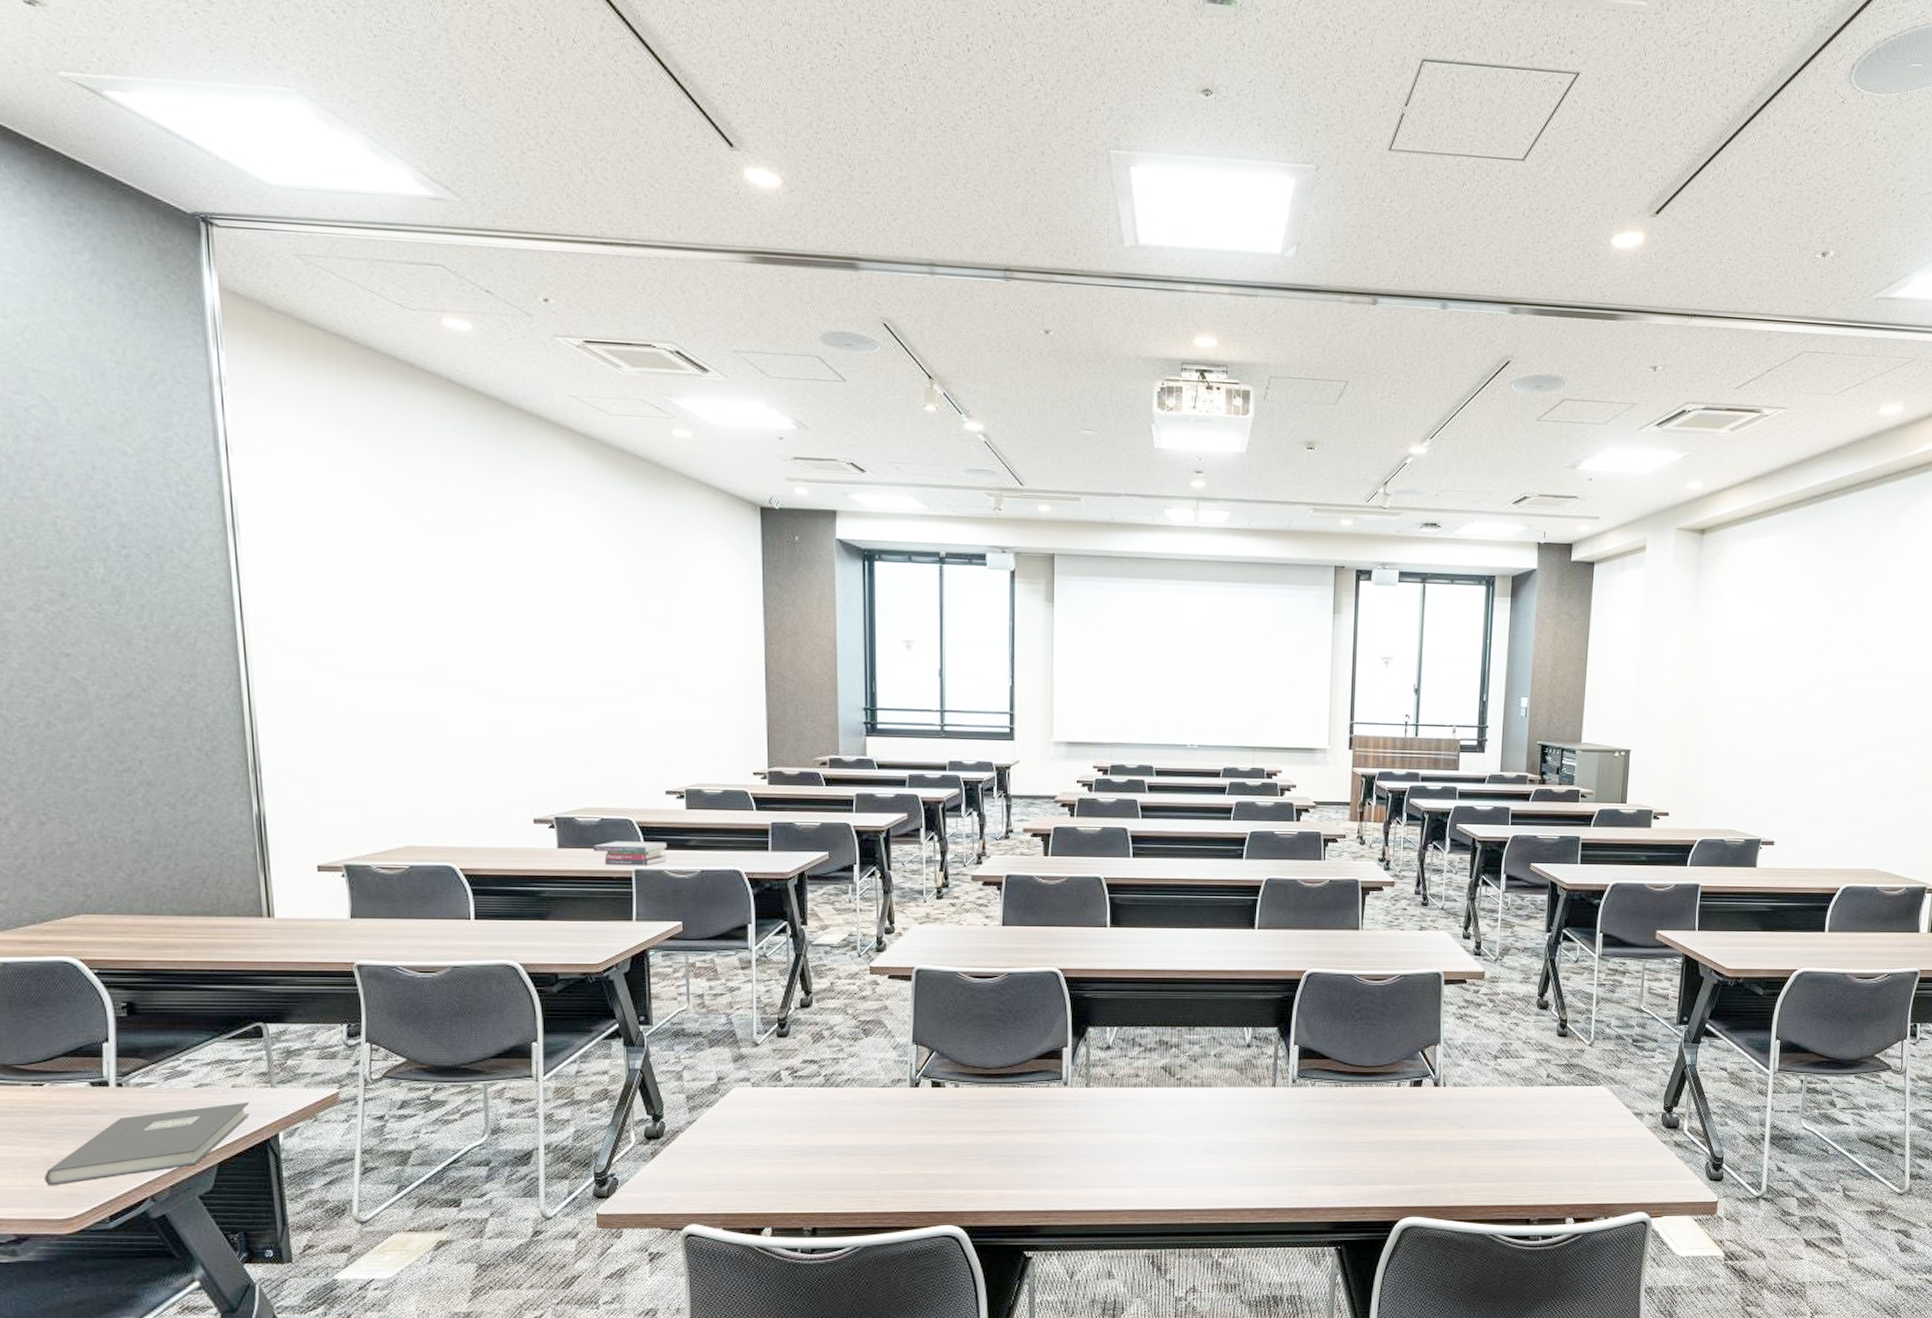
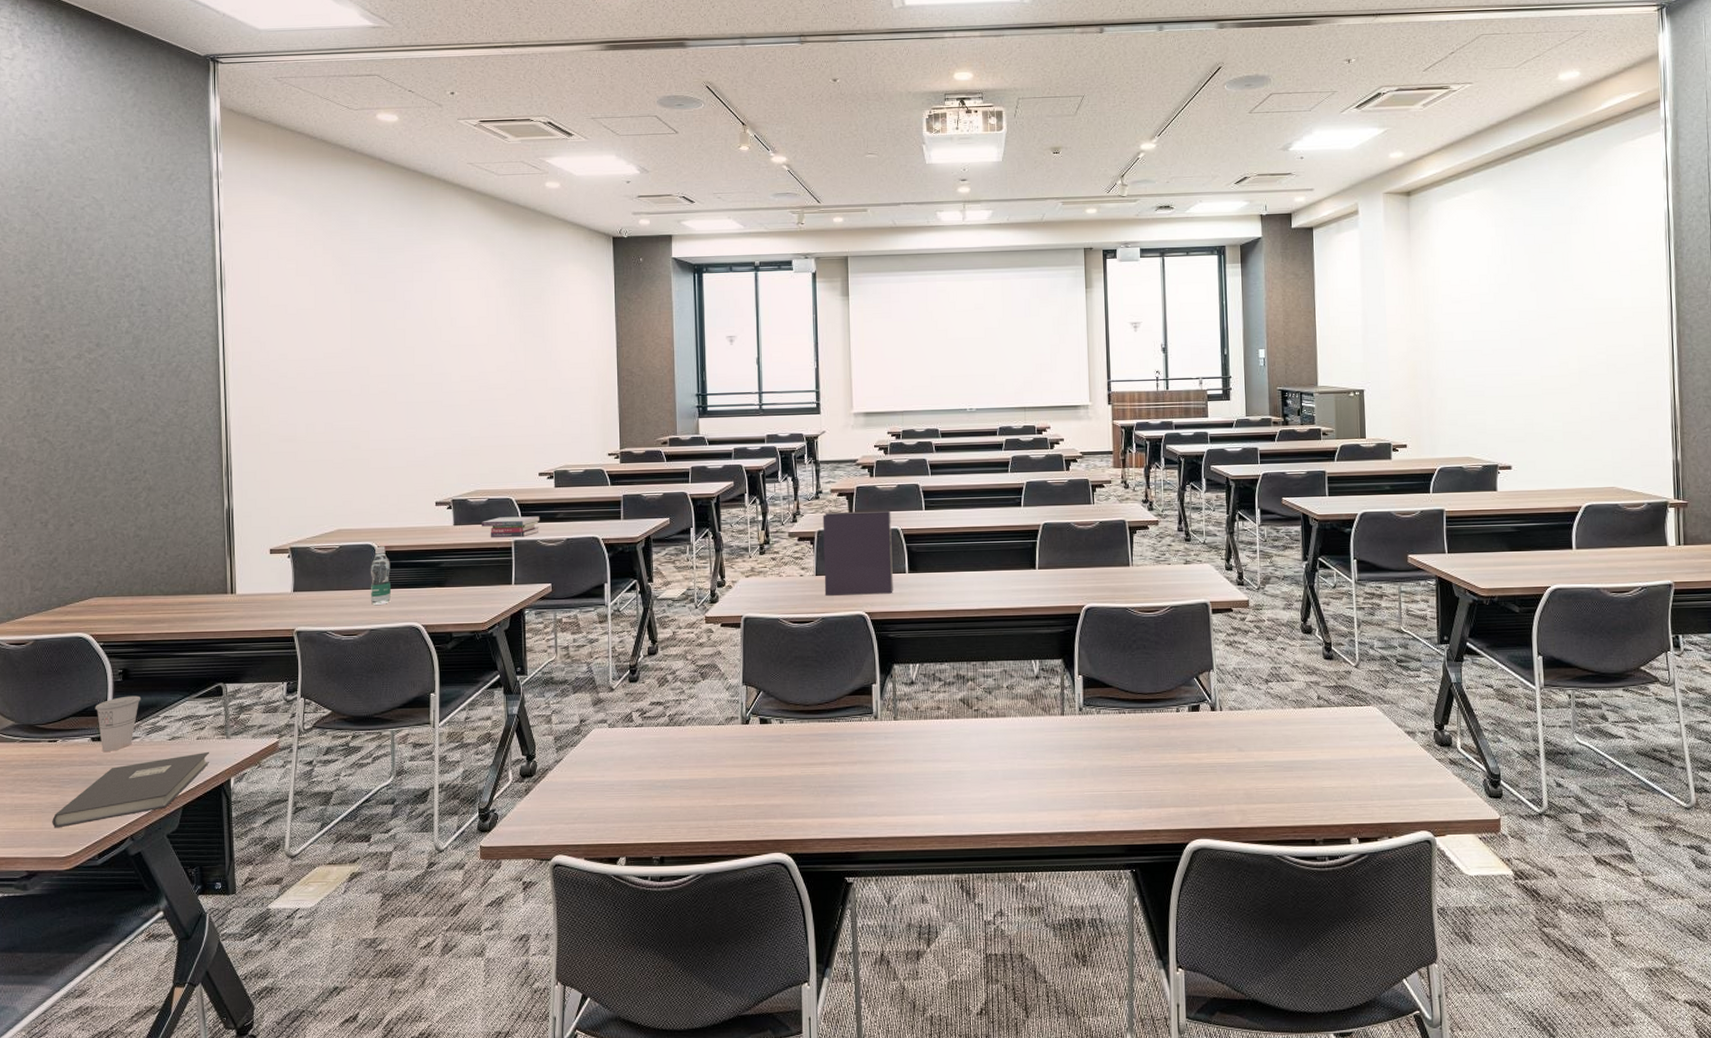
cup: none [92,1034,155,1099] -> present [95,695,141,752]
bottle: none [450,868,478,939] -> present [370,546,391,606]
binder: none [1012,855,1093,950] -> present [822,510,893,596]

